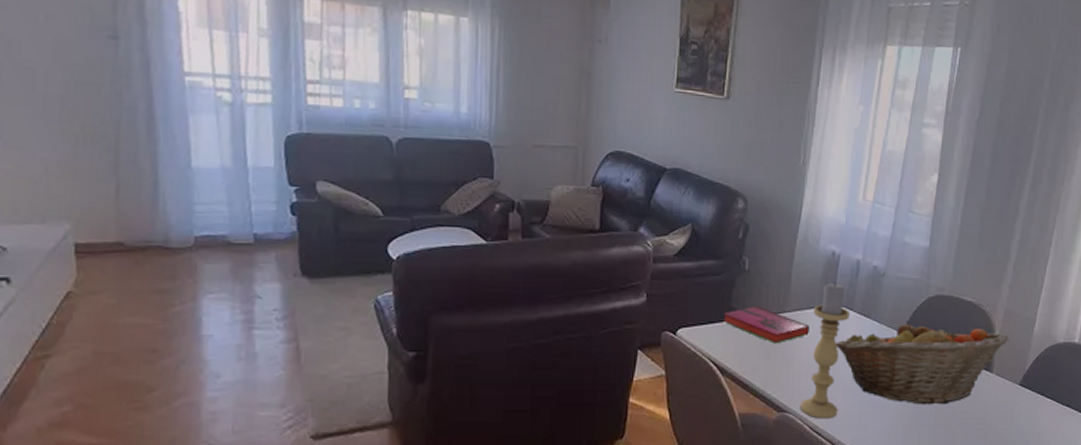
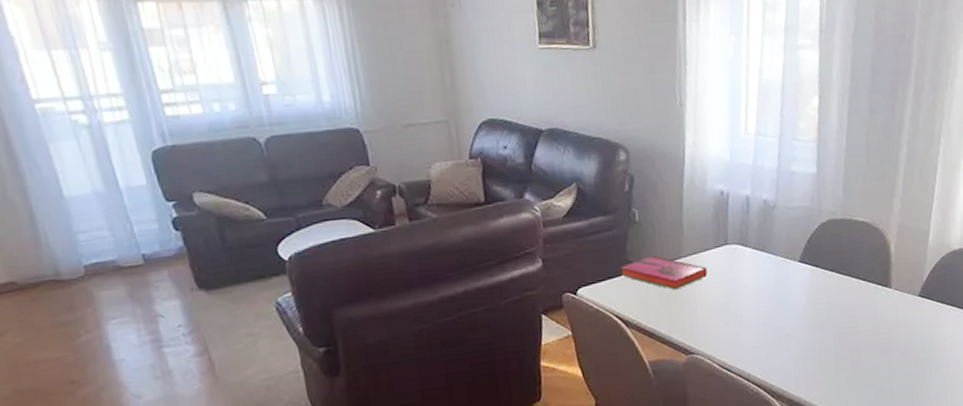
candle holder: present [799,282,849,419] -> none [707,221,745,356]
fruit basket: present [836,321,1010,405] -> none [734,247,905,329]

